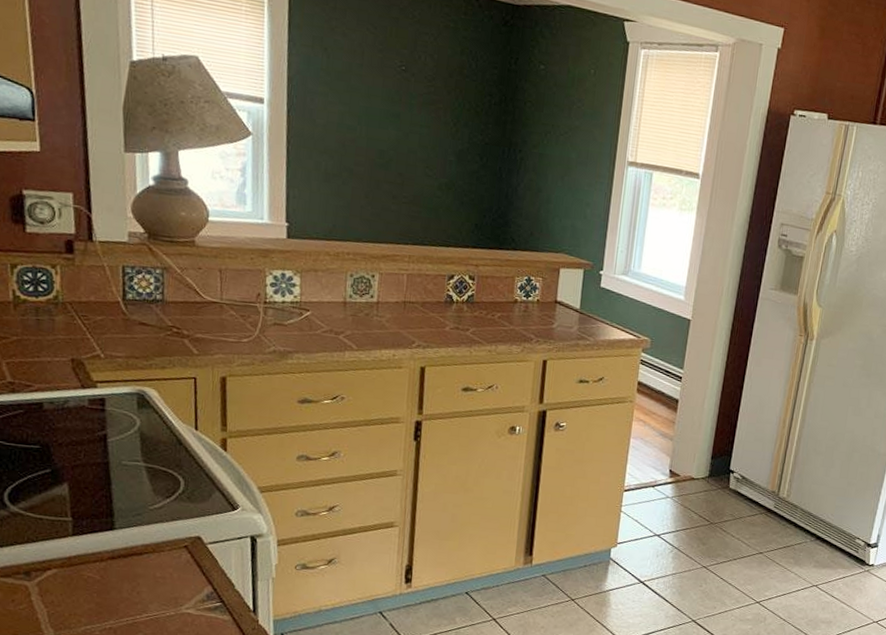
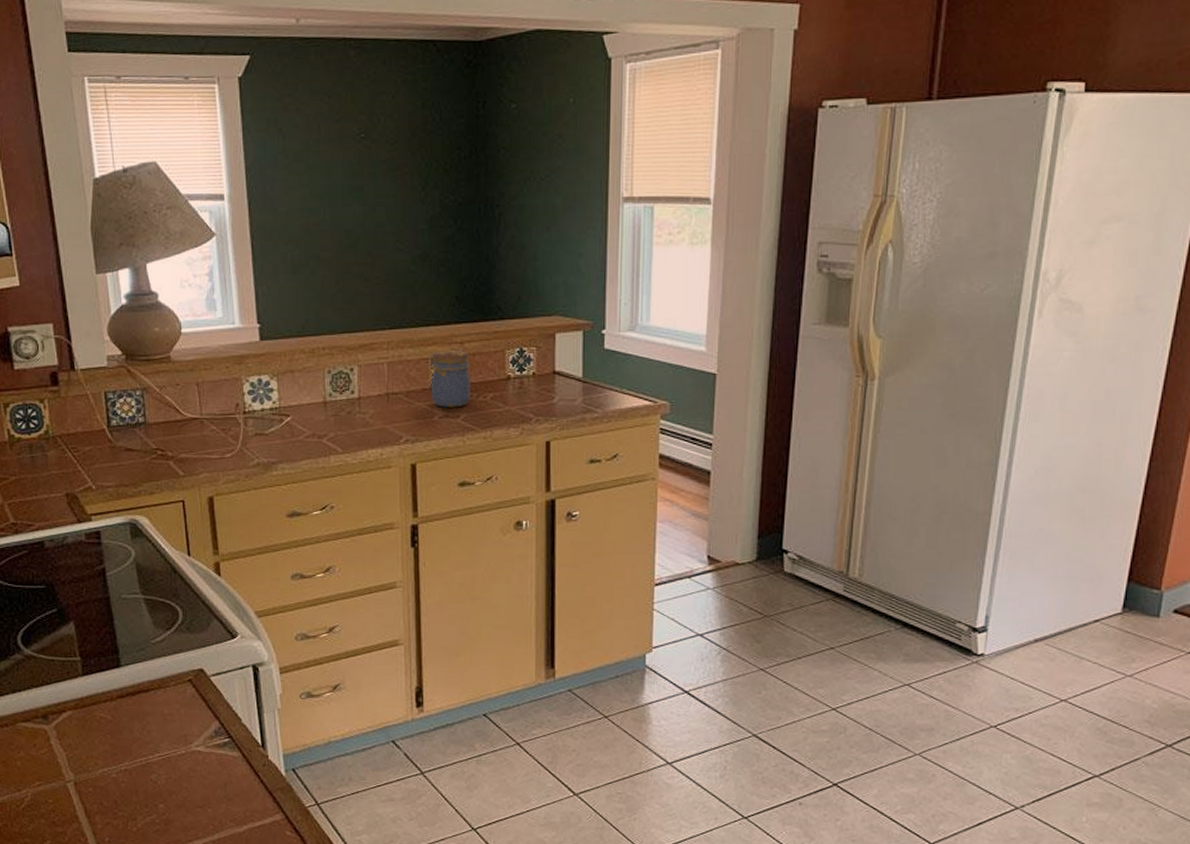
jar: none [445,269,484,322] -> present [432,349,471,407]

